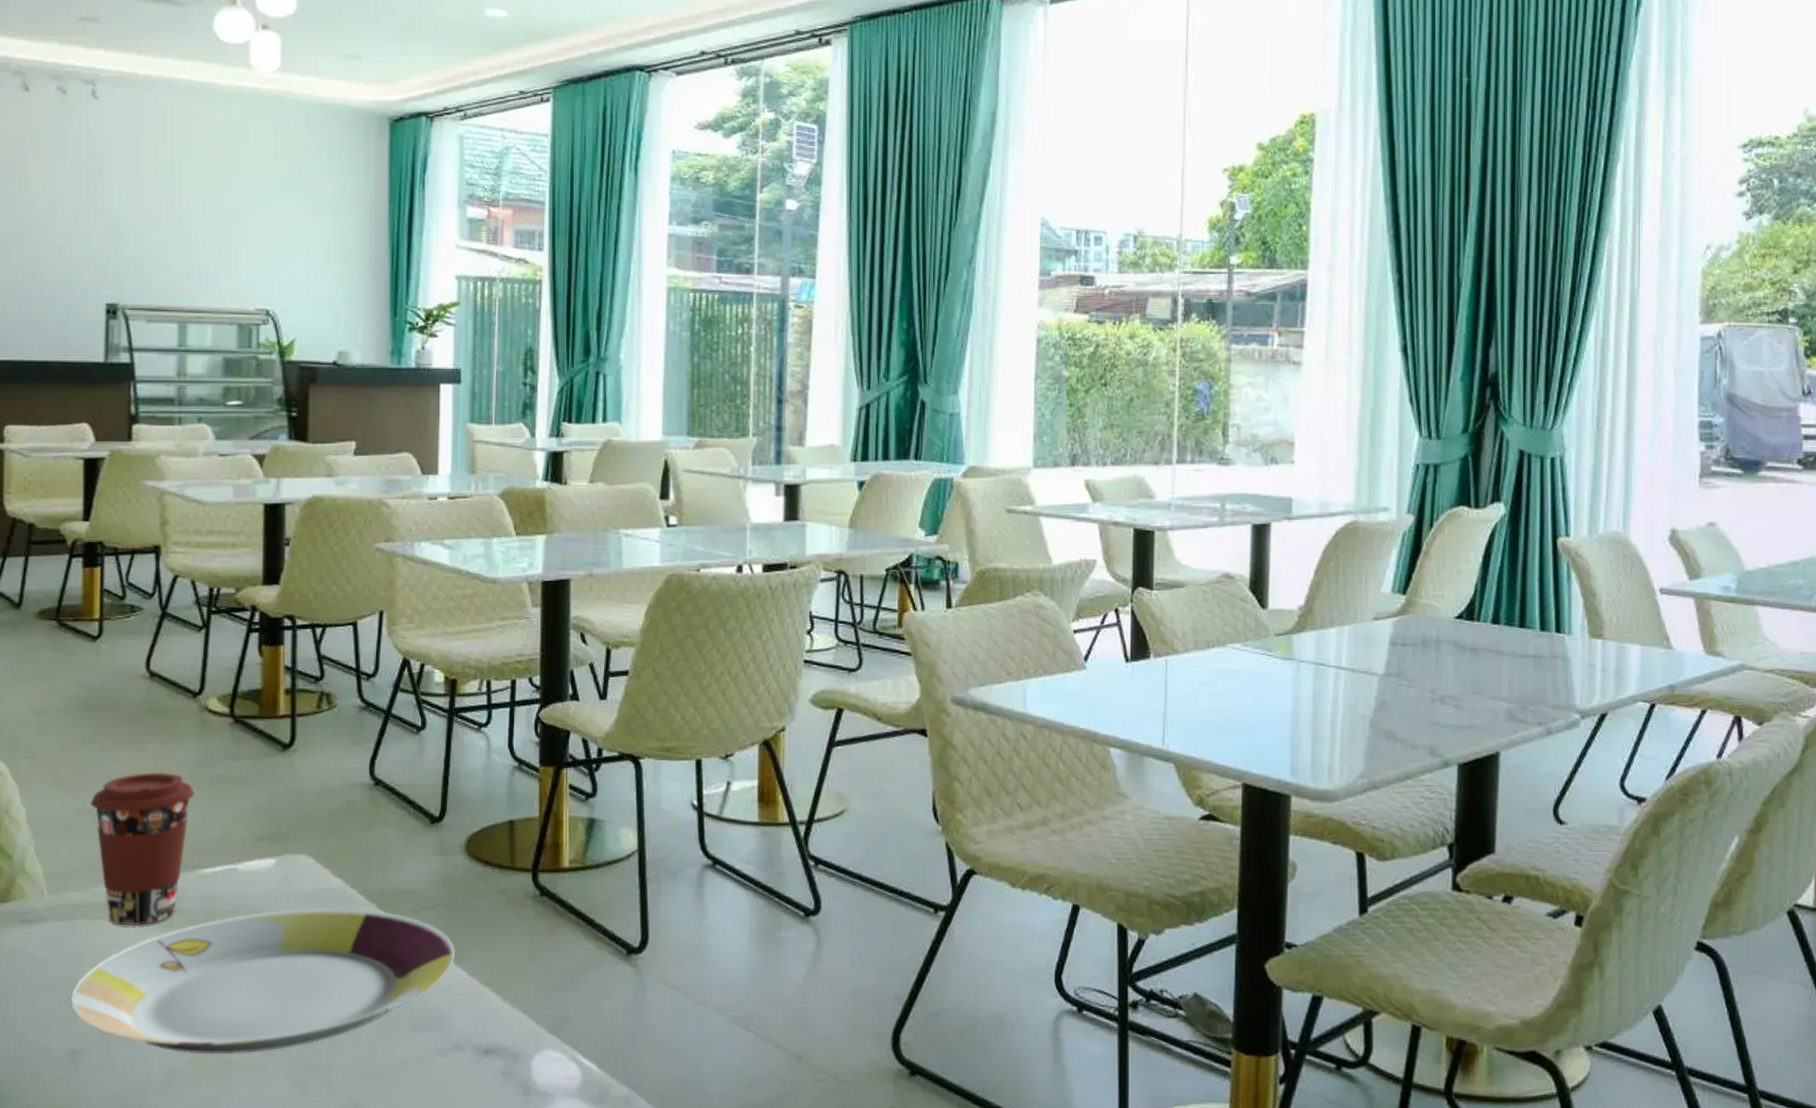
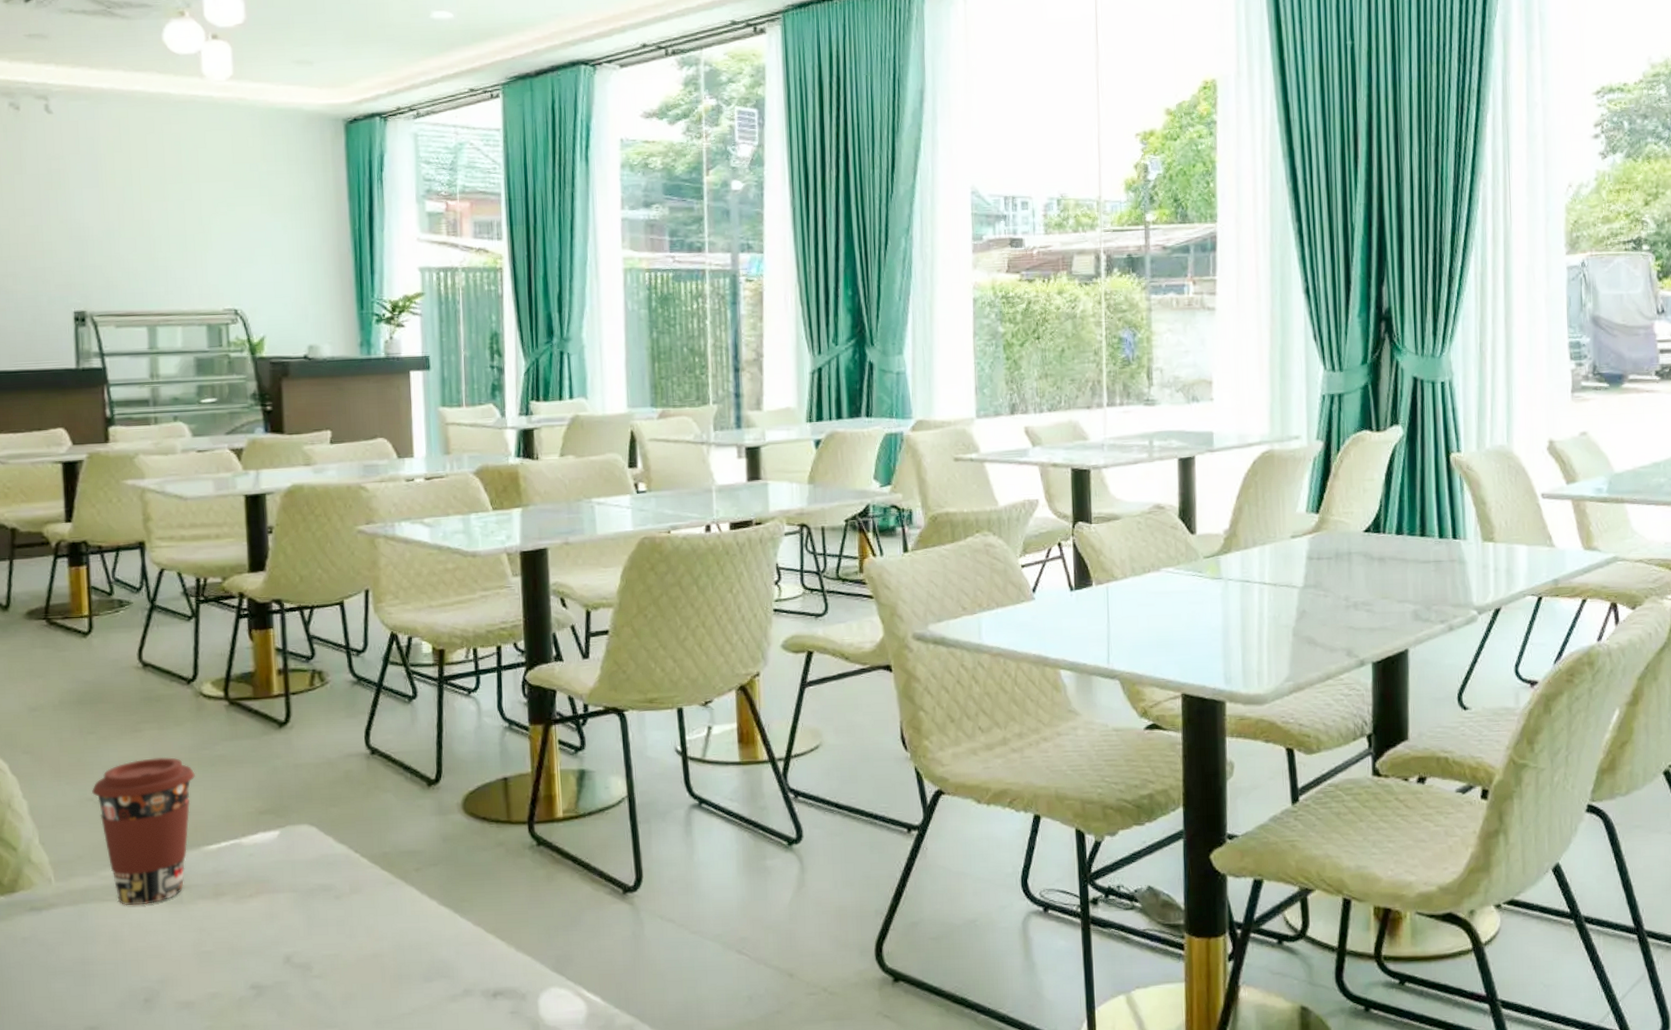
plate: present [70,907,455,1055] -> none [85,871,459,1020]

